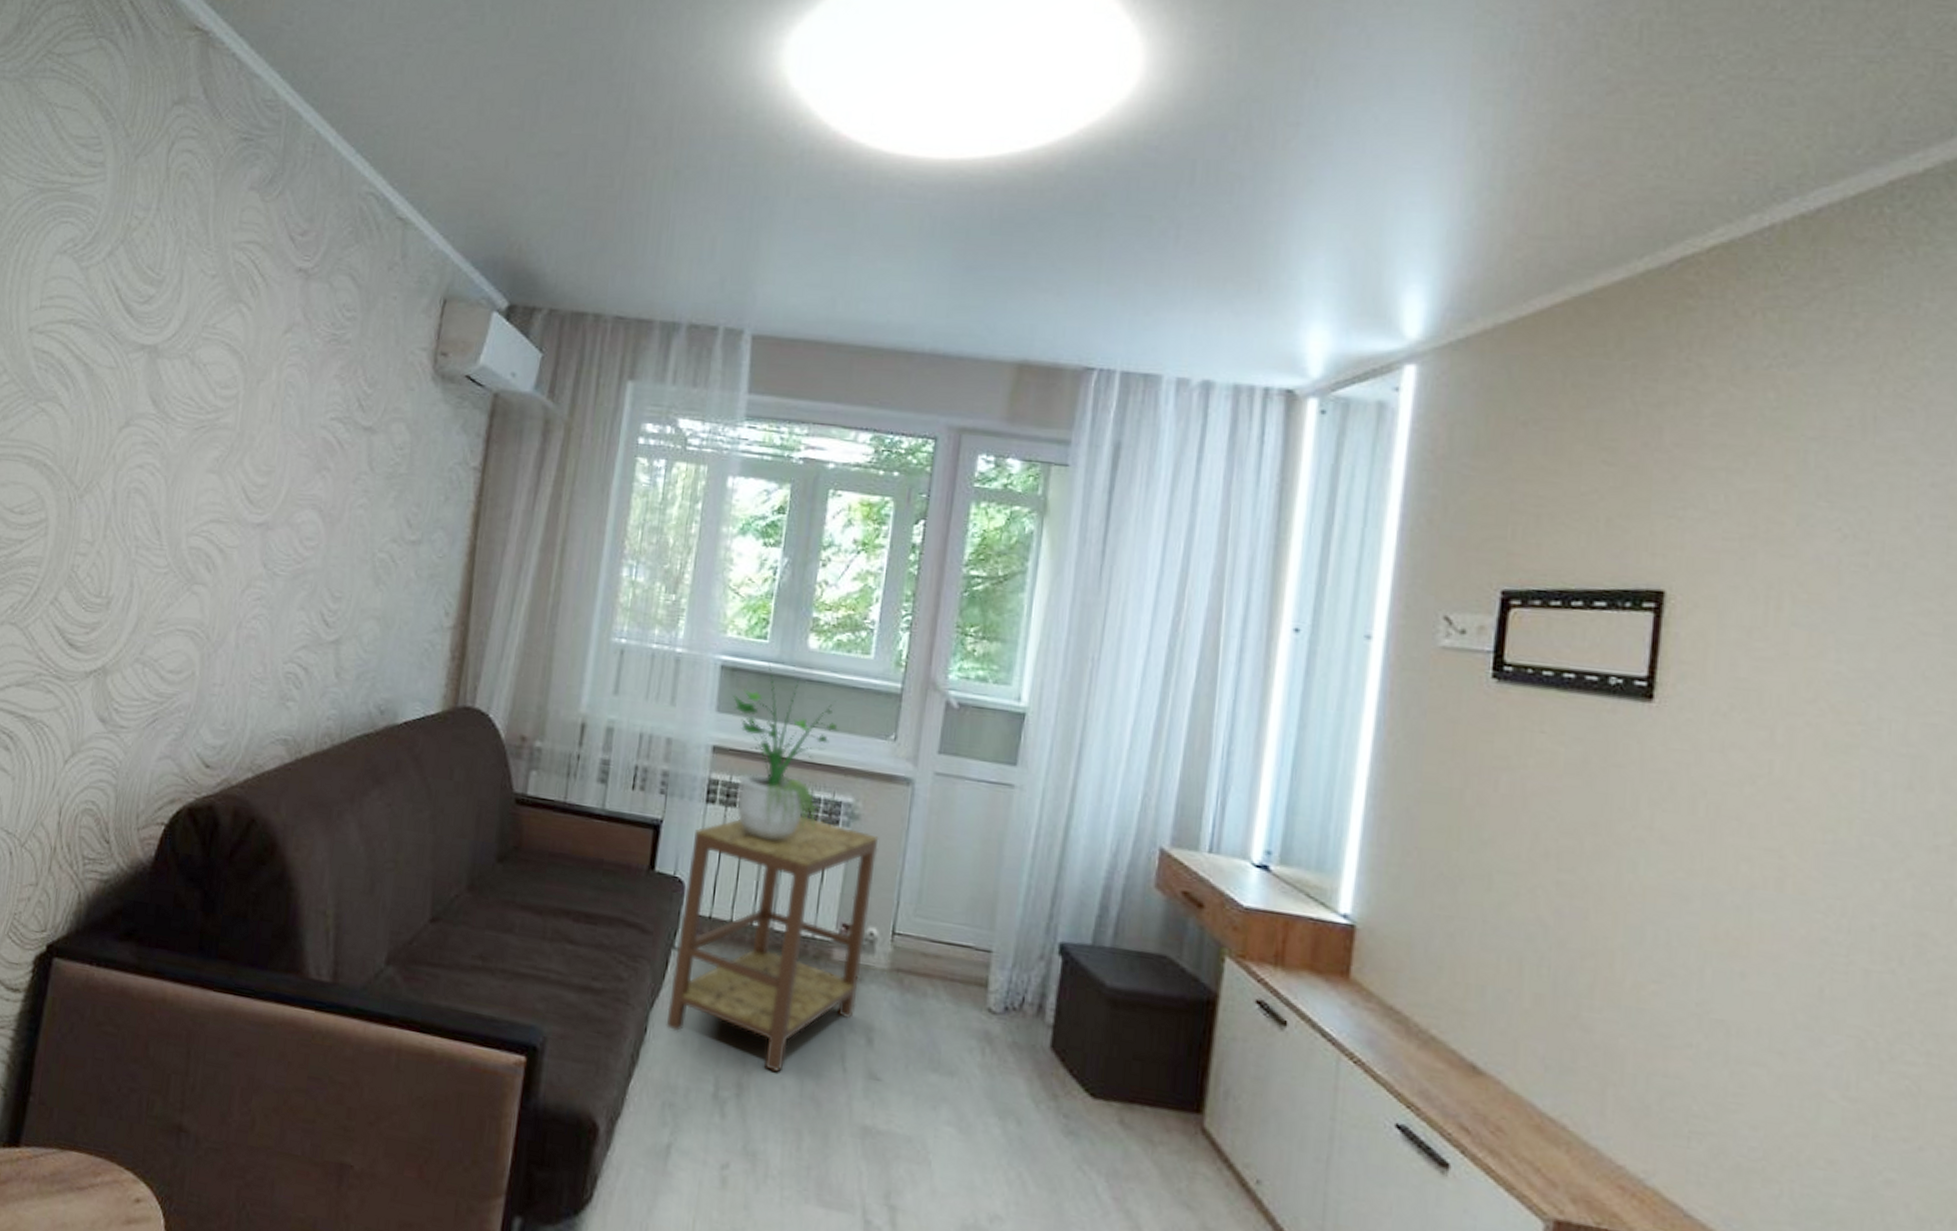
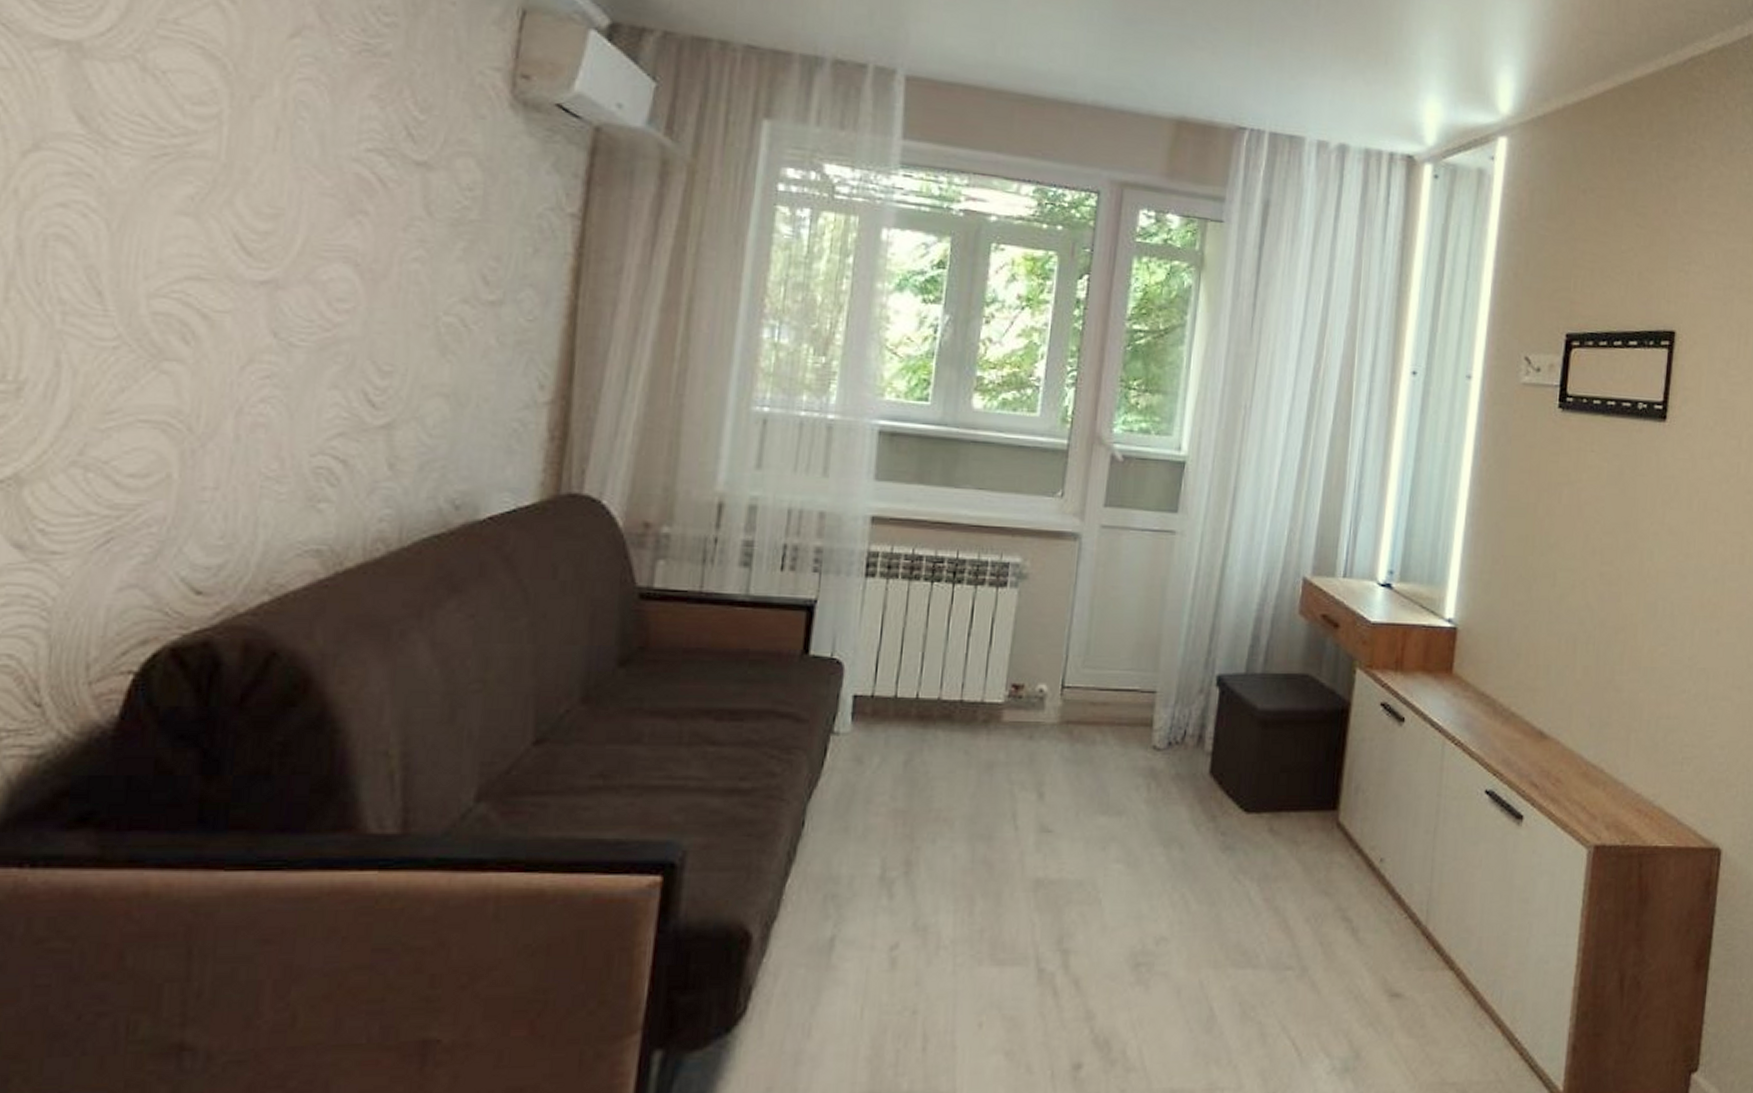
side table: present [666,816,879,1073] -> none [826,581,1047,843]
potted plant: present [733,662,838,841] -> none [892,425,1005,609]

